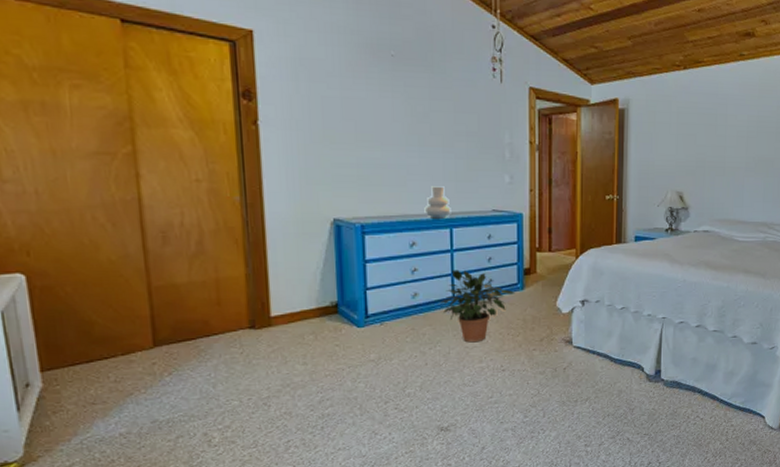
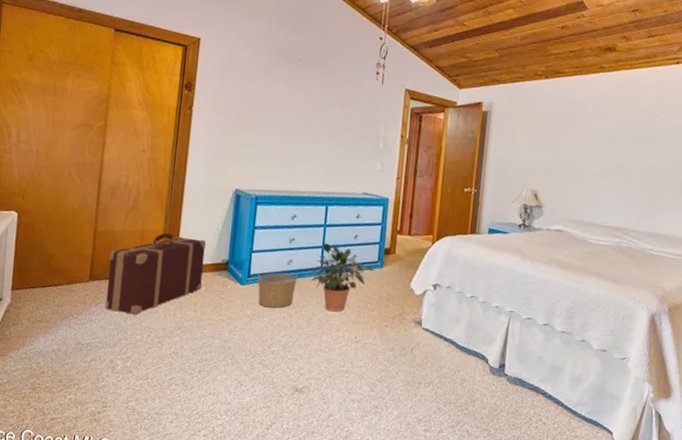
suitcase: none [177,279,309,379] -> present [105,233,206,315]
basket: none [378,307,427,348] -> present [258,273,298,309]
vase: present [426,186,450,220] -> none [308,168,328,198]

